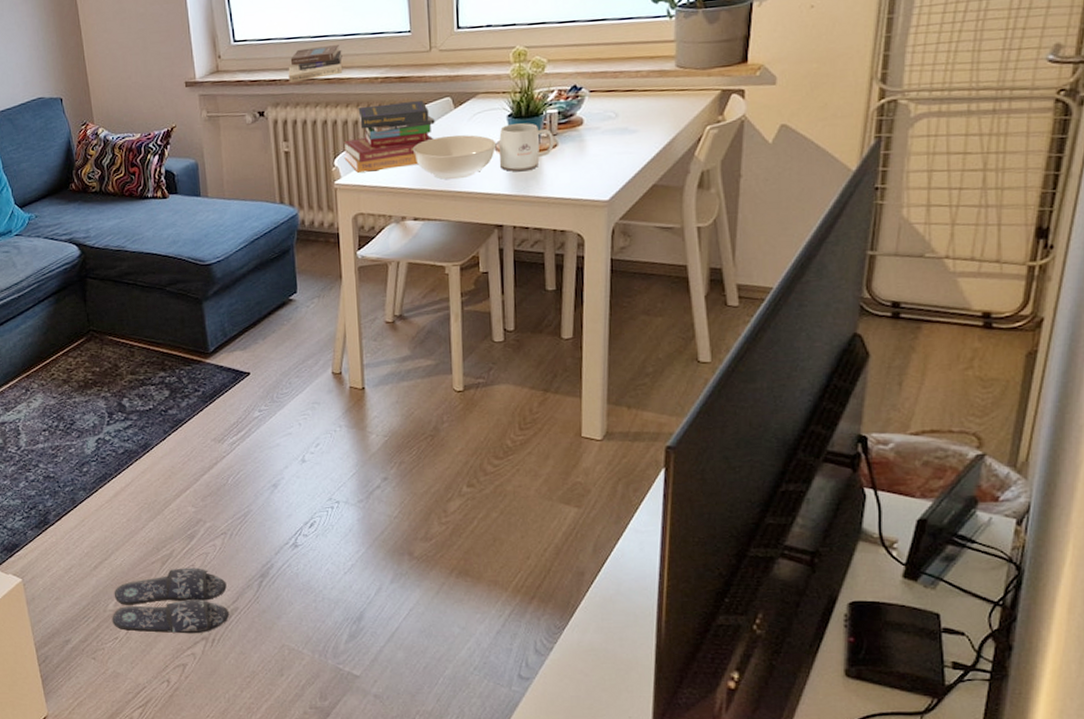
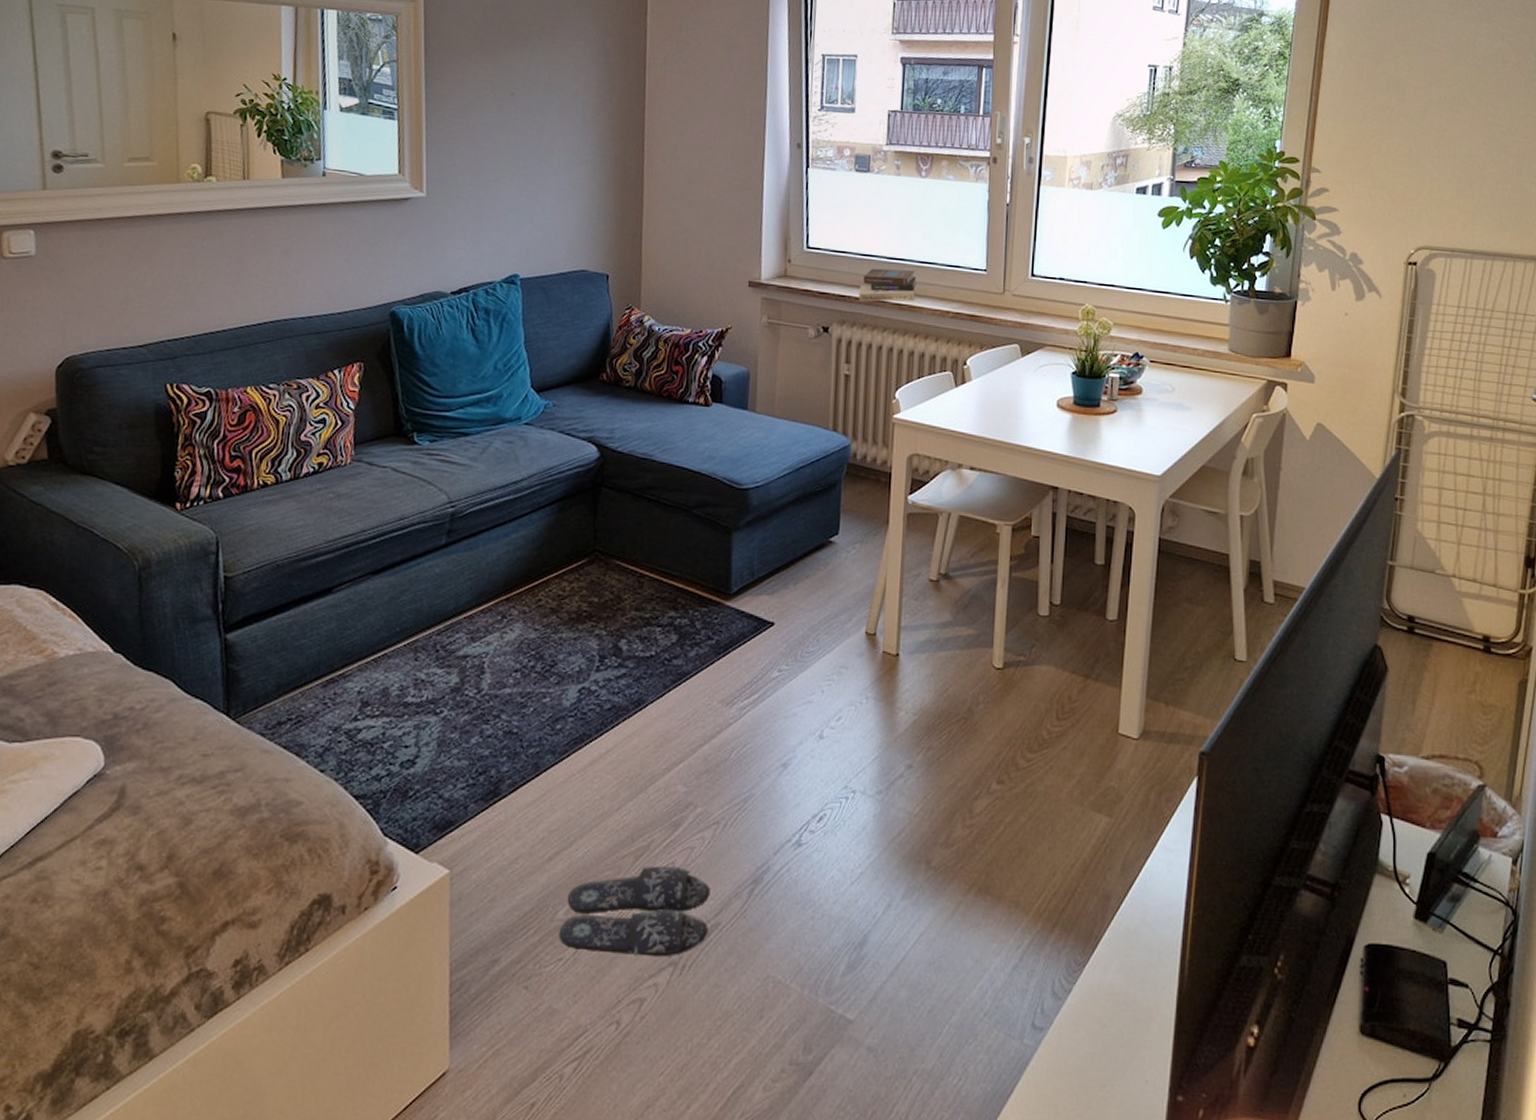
books: present [343,101,435,173] -> none [906,339,1001,411]
bowl: present [412,135,497,180] -> none [976,384,1059,432]
mug: present [498,123,555,172] -> none [1060,382,1115,434]

